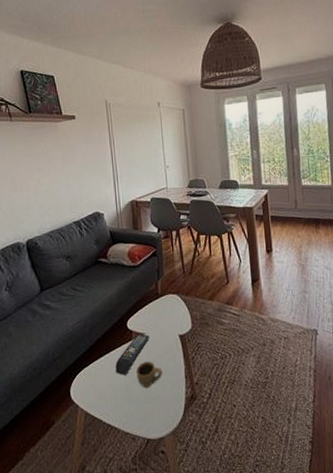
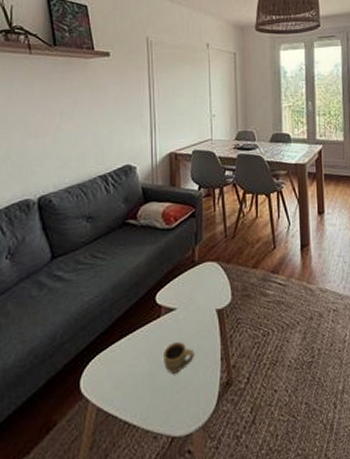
remote control: present [115,333,149,375] -> none [138,308,181,360]

